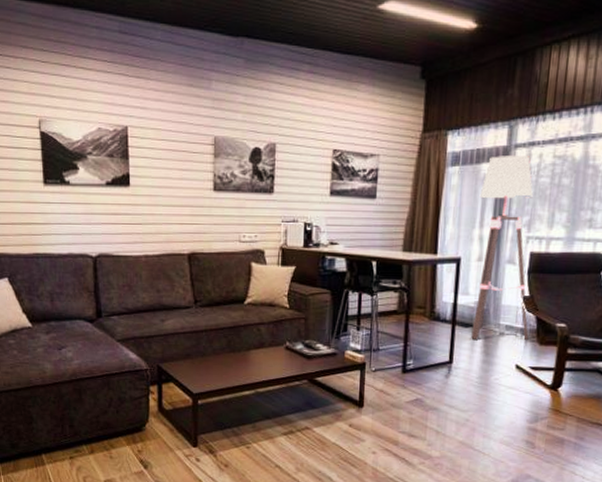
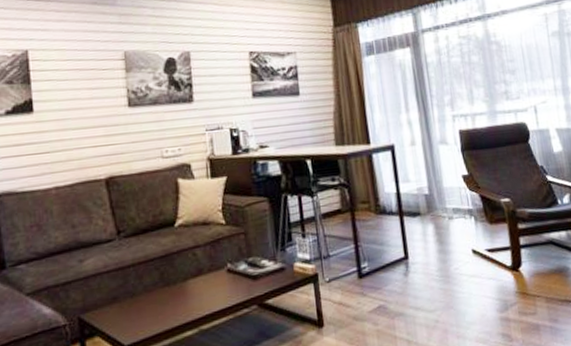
floor lamp: present [471,156,533,340] -> none [399,39,478,229]

